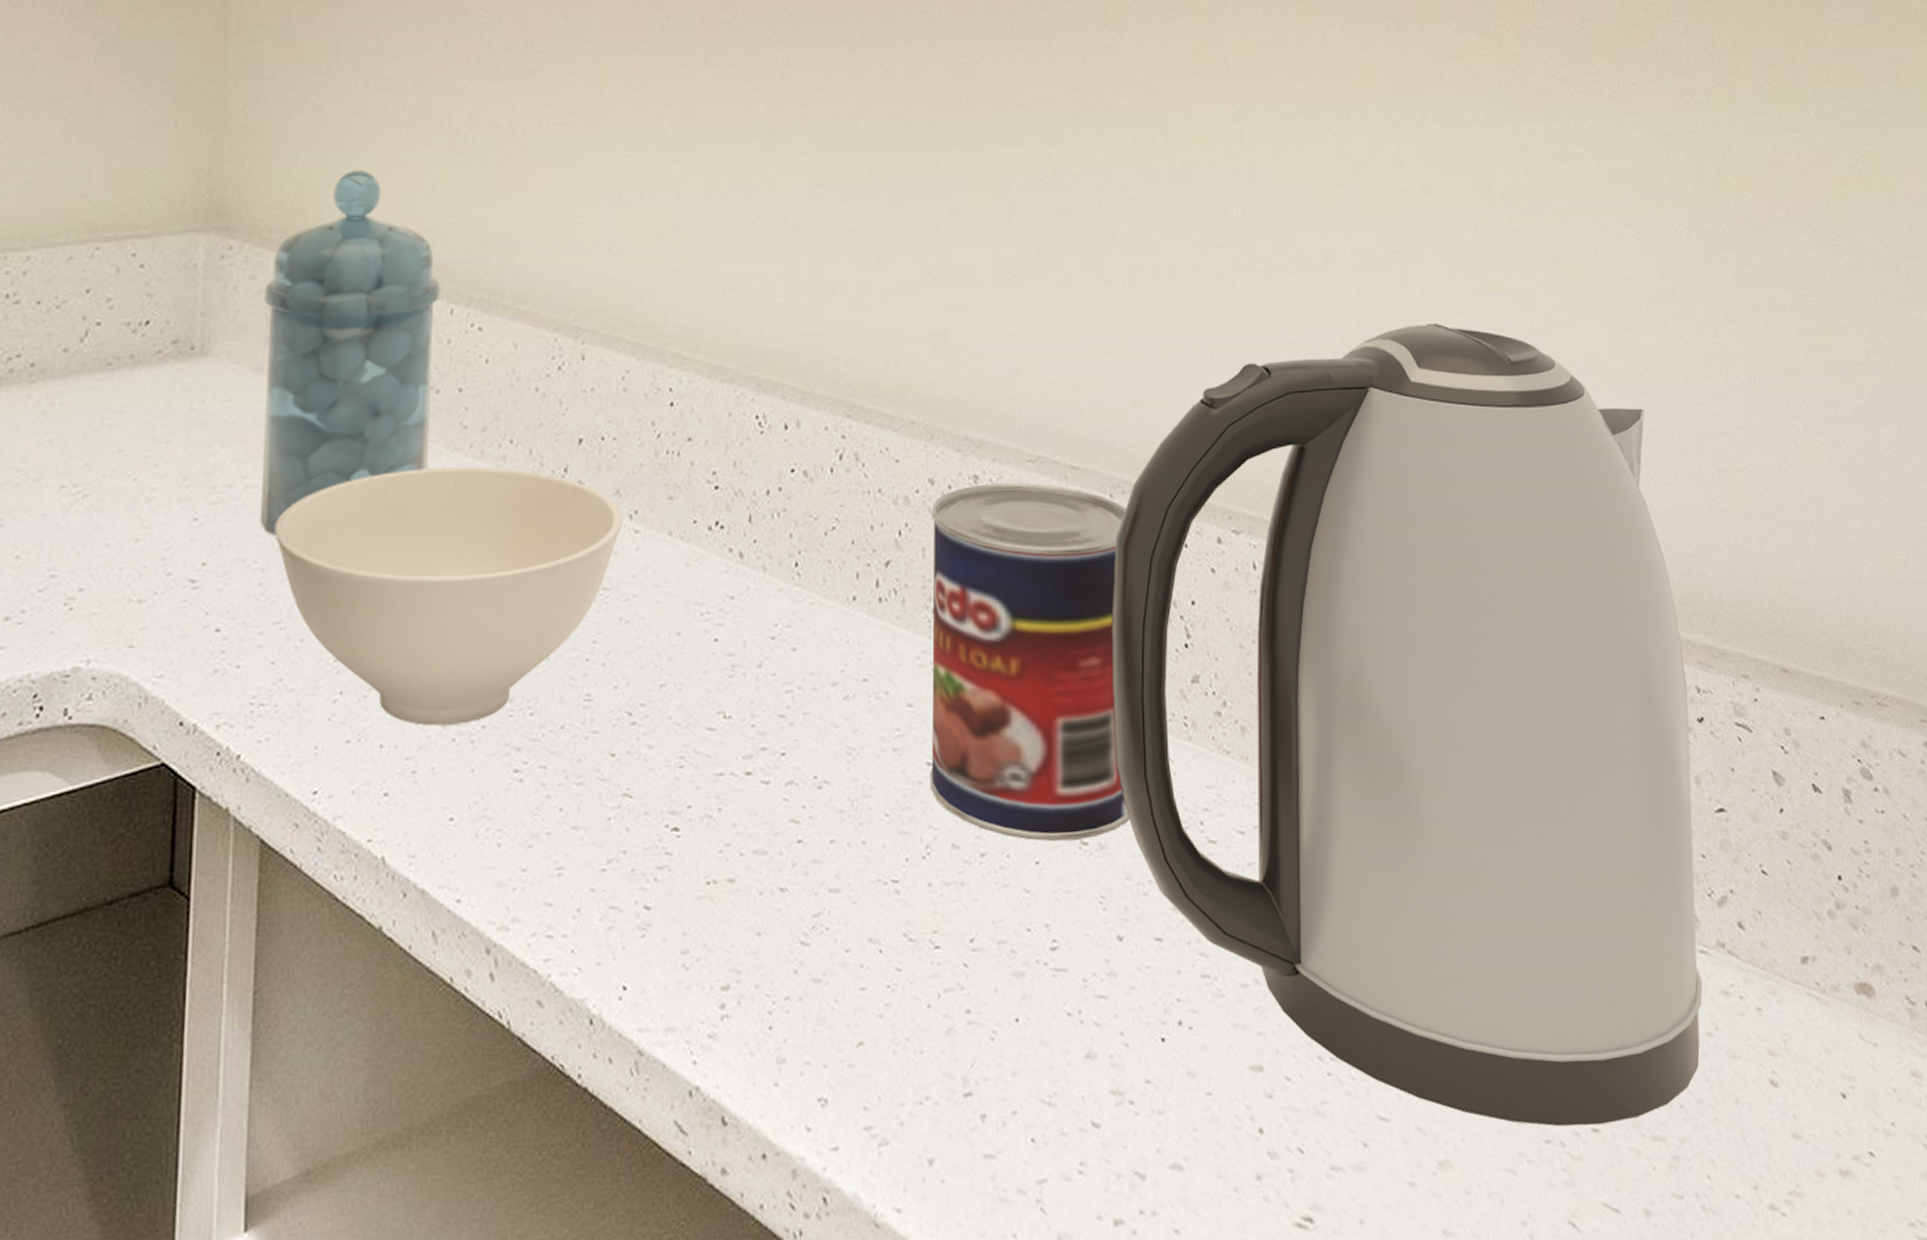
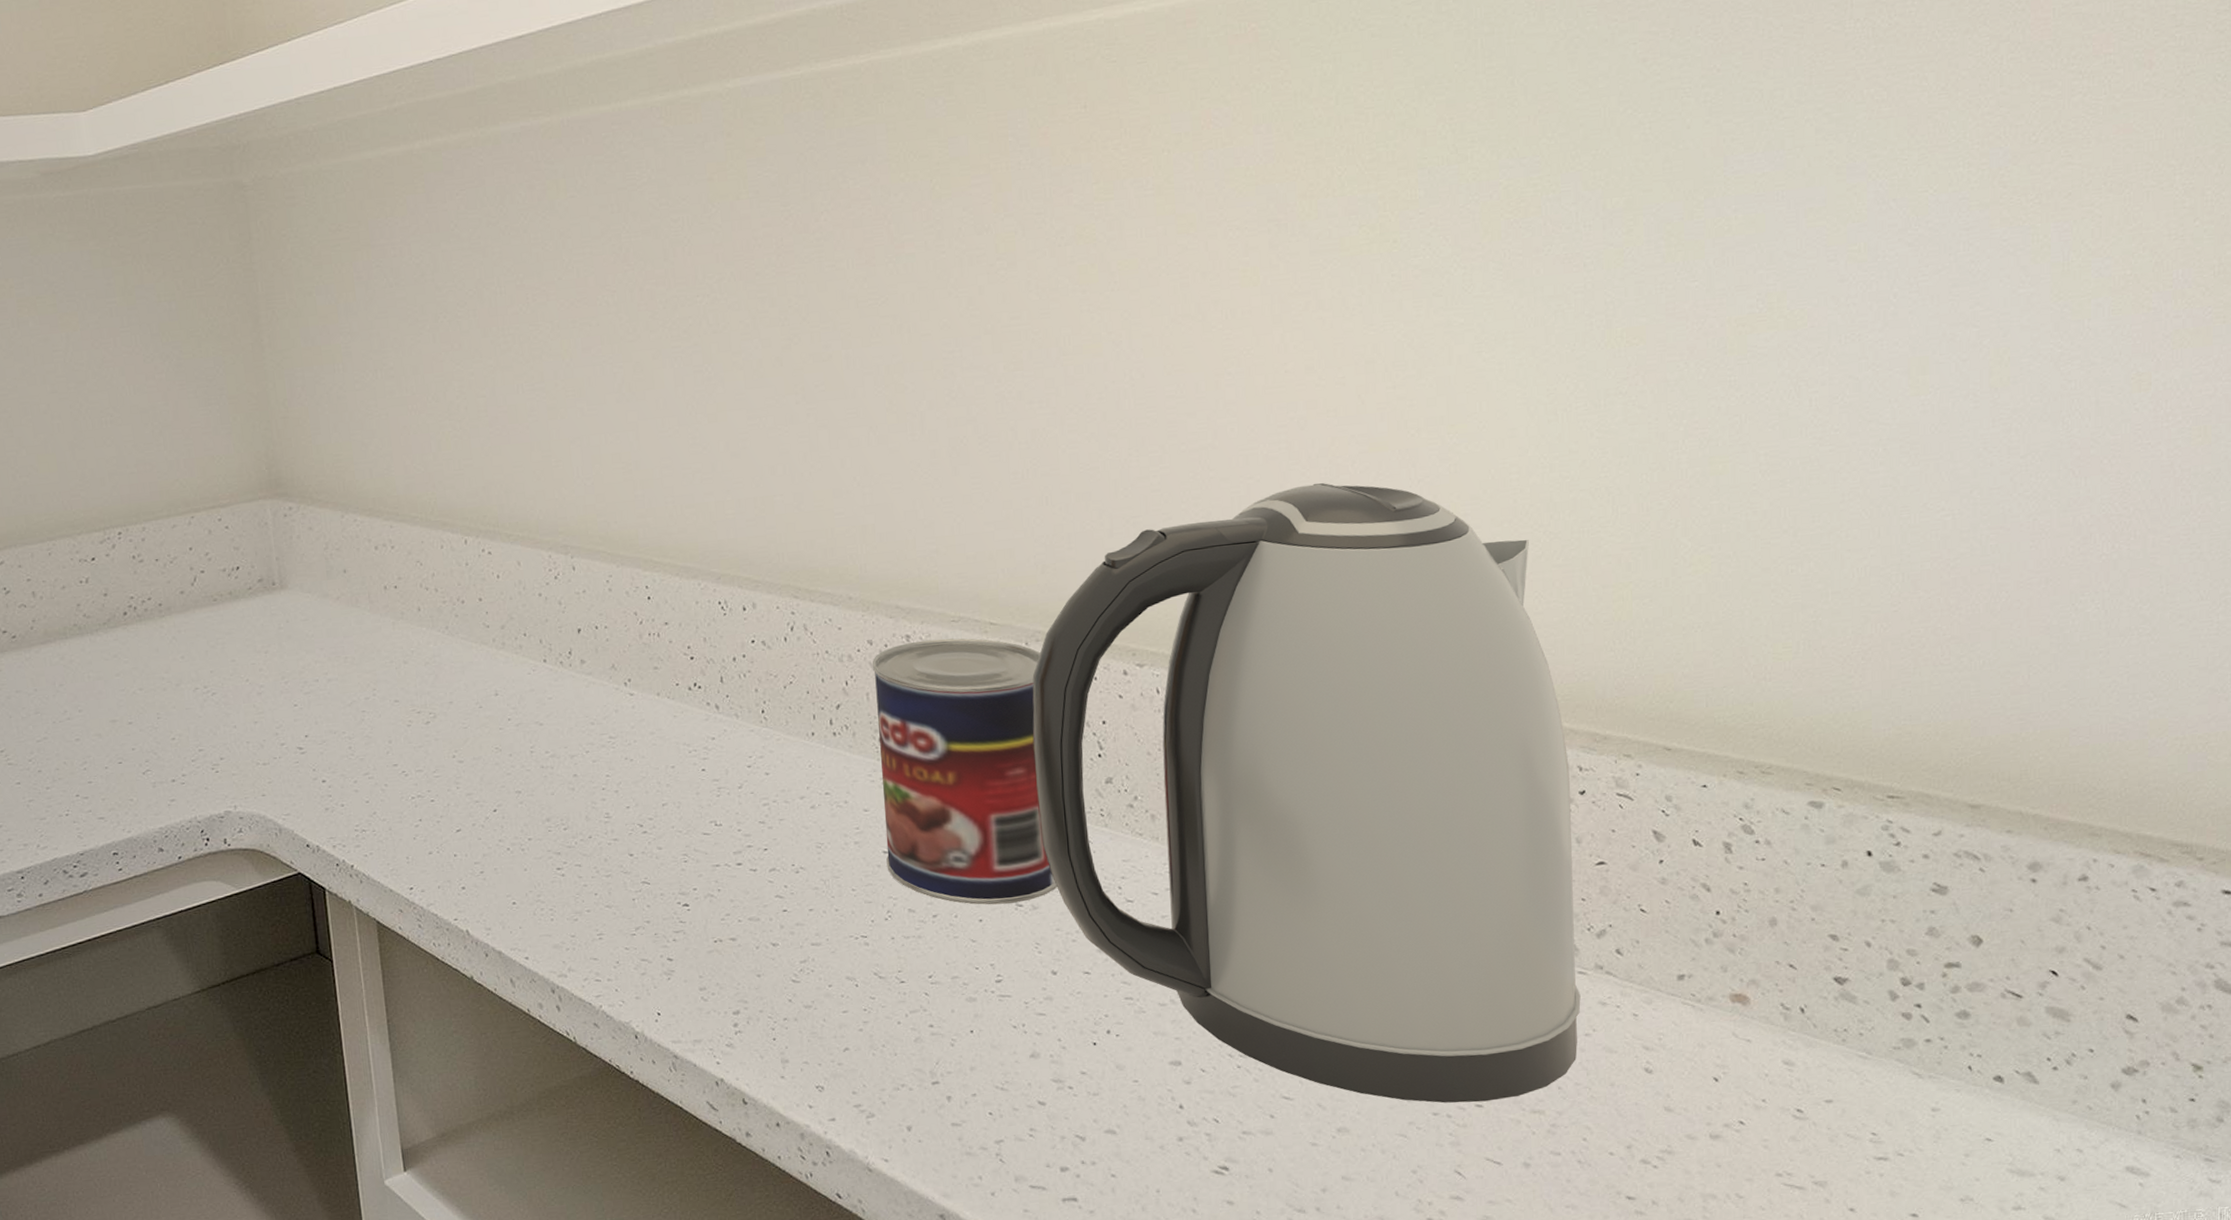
canister: present [260,169,442,535] -> none [320,440,463,713]
bowl: present [275,467,623,726] -> none [354,654,620,840]

